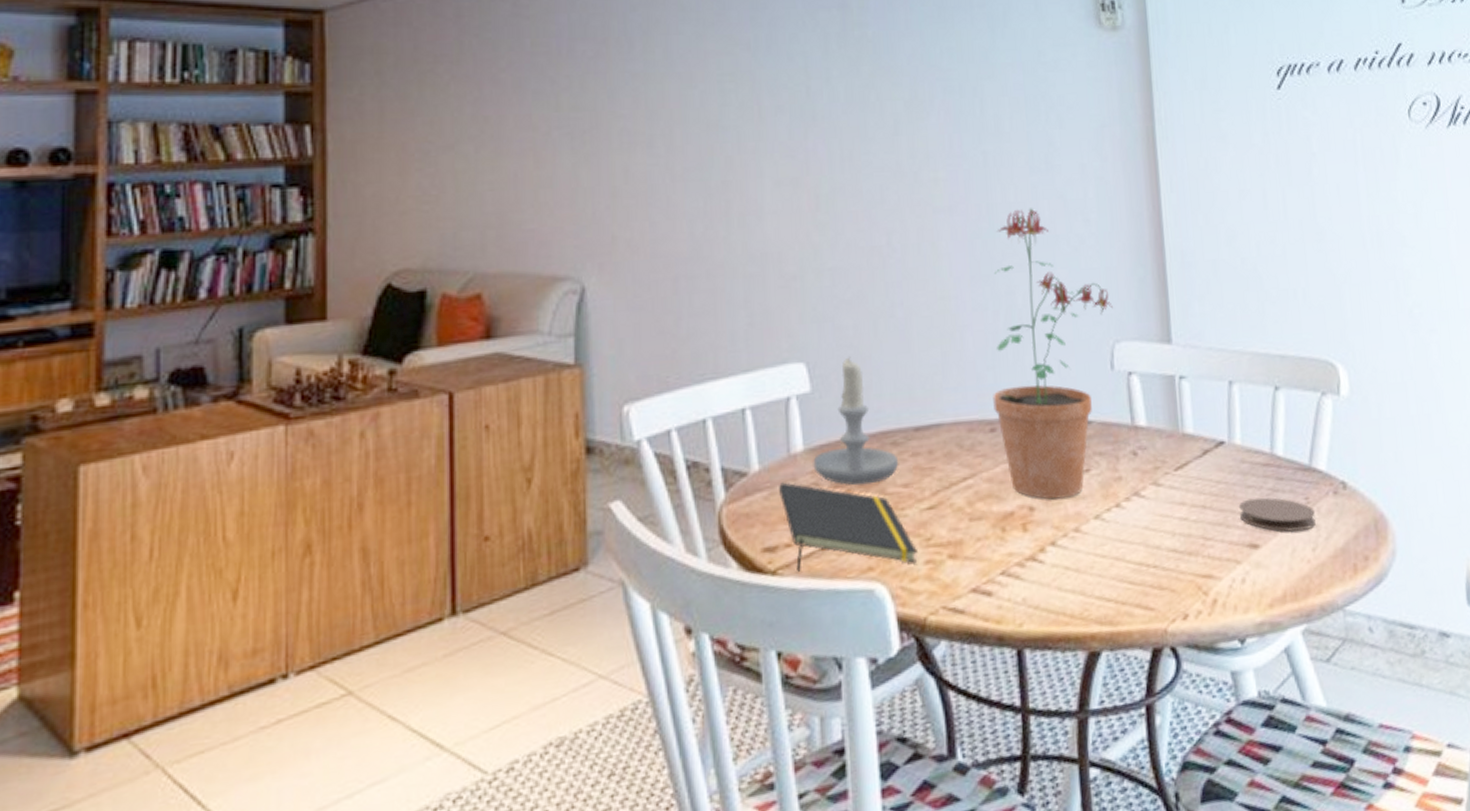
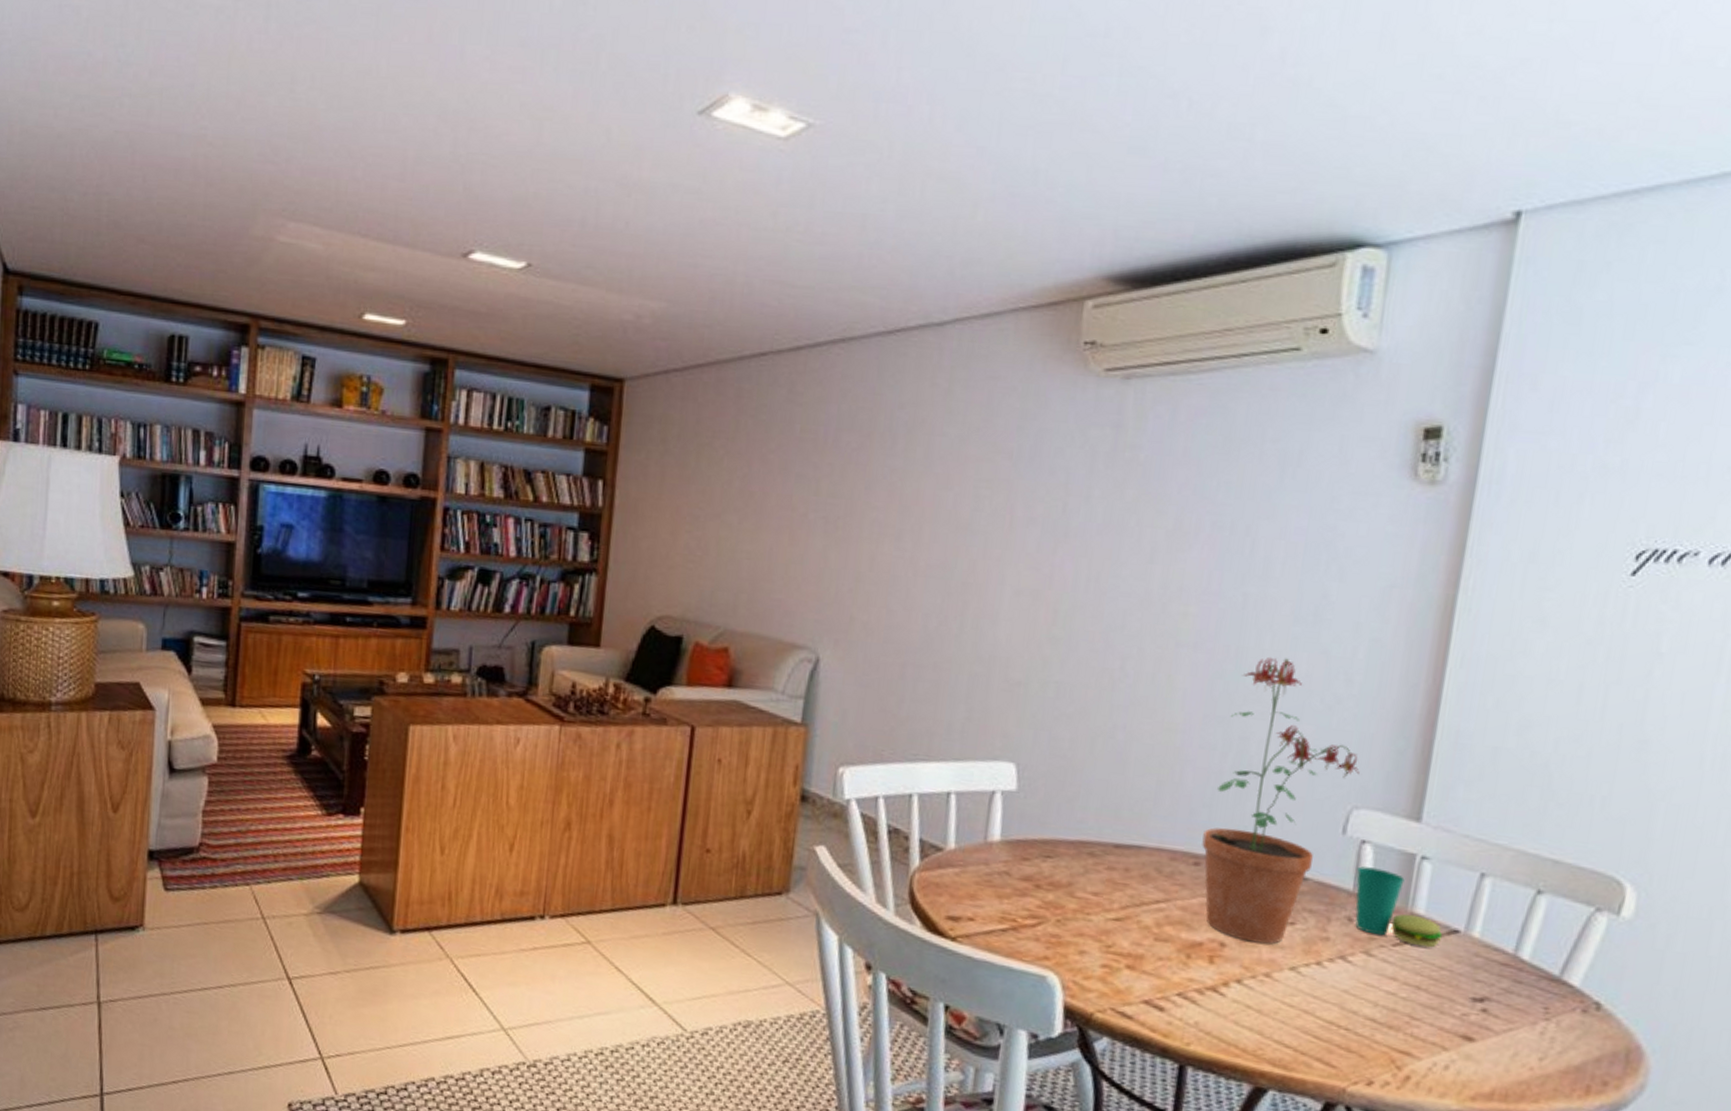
notepad: present [779,482,917,572] -> none [970,864,1096,964]
candle: present [813,357,899,486] -> none [1007,766,1093,885]
cup: none [1130,396,1213,466] -> present [1355,866,1443,948]
coaster: present [1238,497,1317,532] -> none [1458,992,1554,1039]

